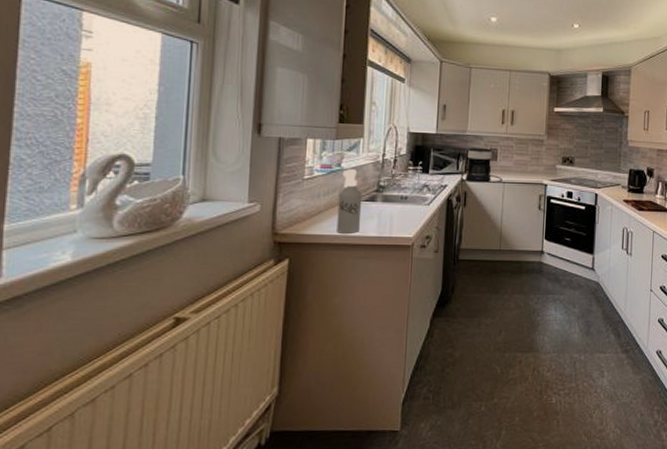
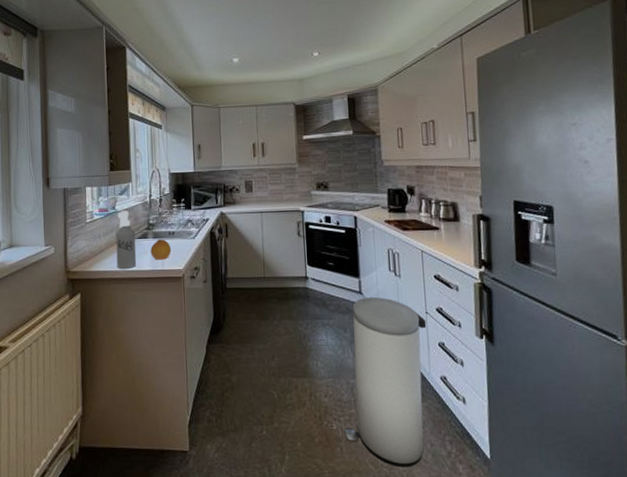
fruit: none [378,204,403,226] -> present [150,239,172,260]
coffee maker: present [460,148,503,183] -> none [220,181,260,215]
pedal bin: none [562,273,650,437] -> present [344,296,427,468]

